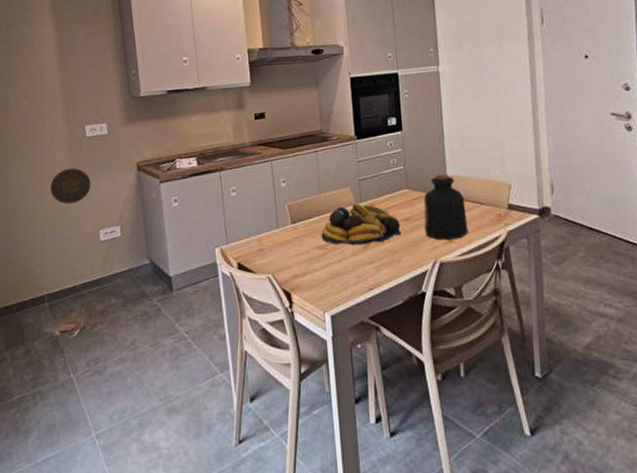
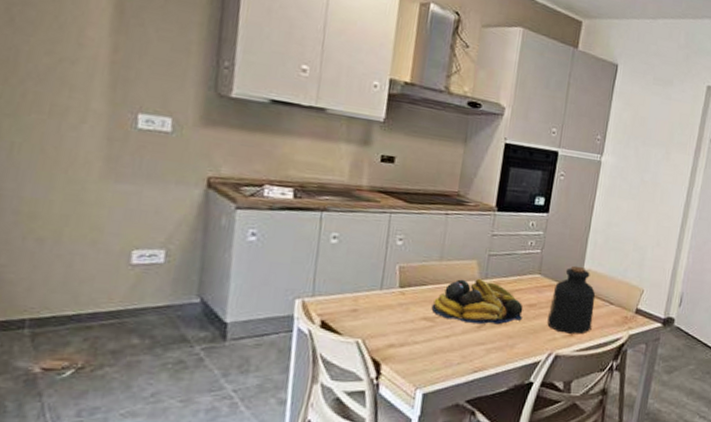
decorative plate: present [50,167,91,204] -> none [63,162,133,210]

